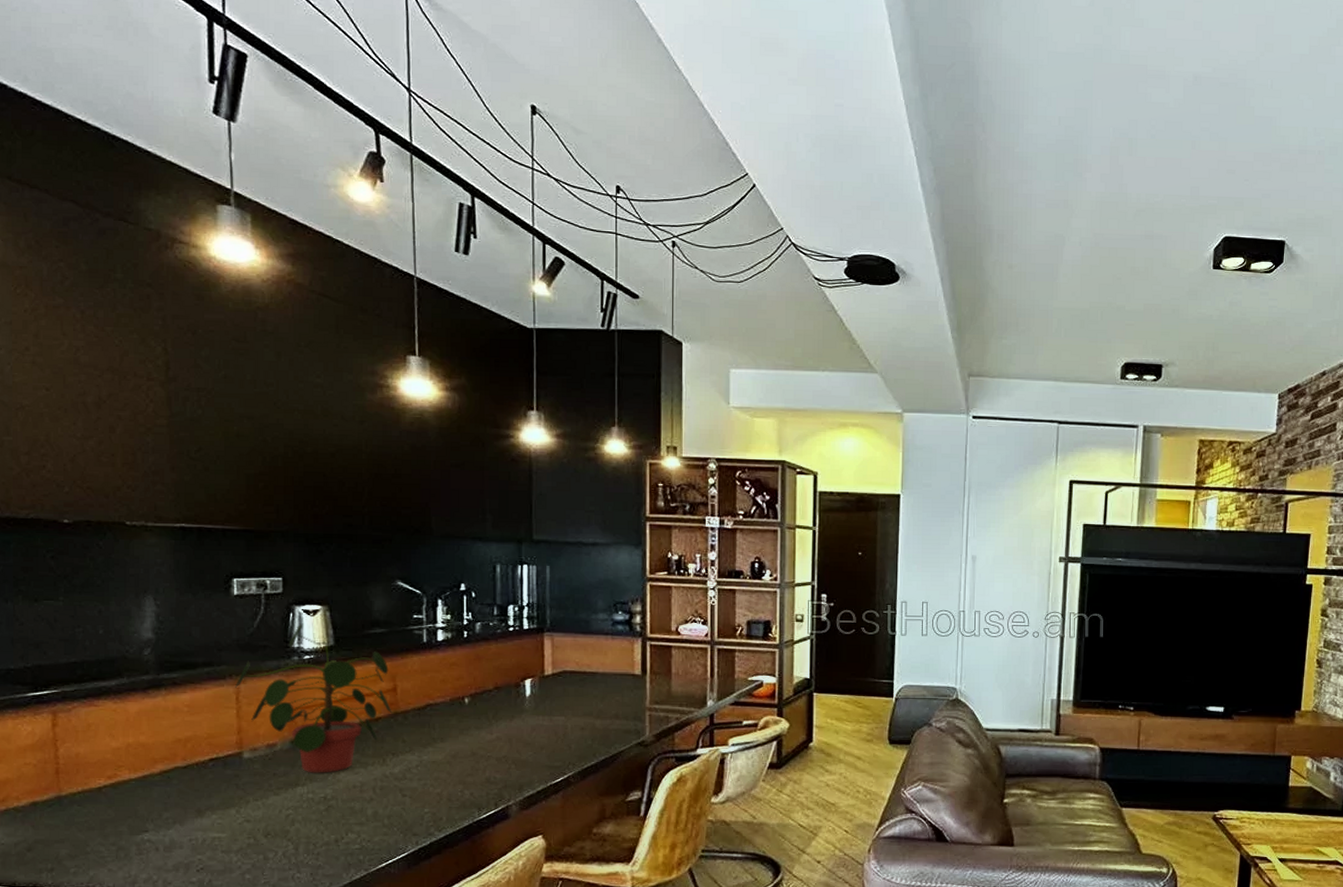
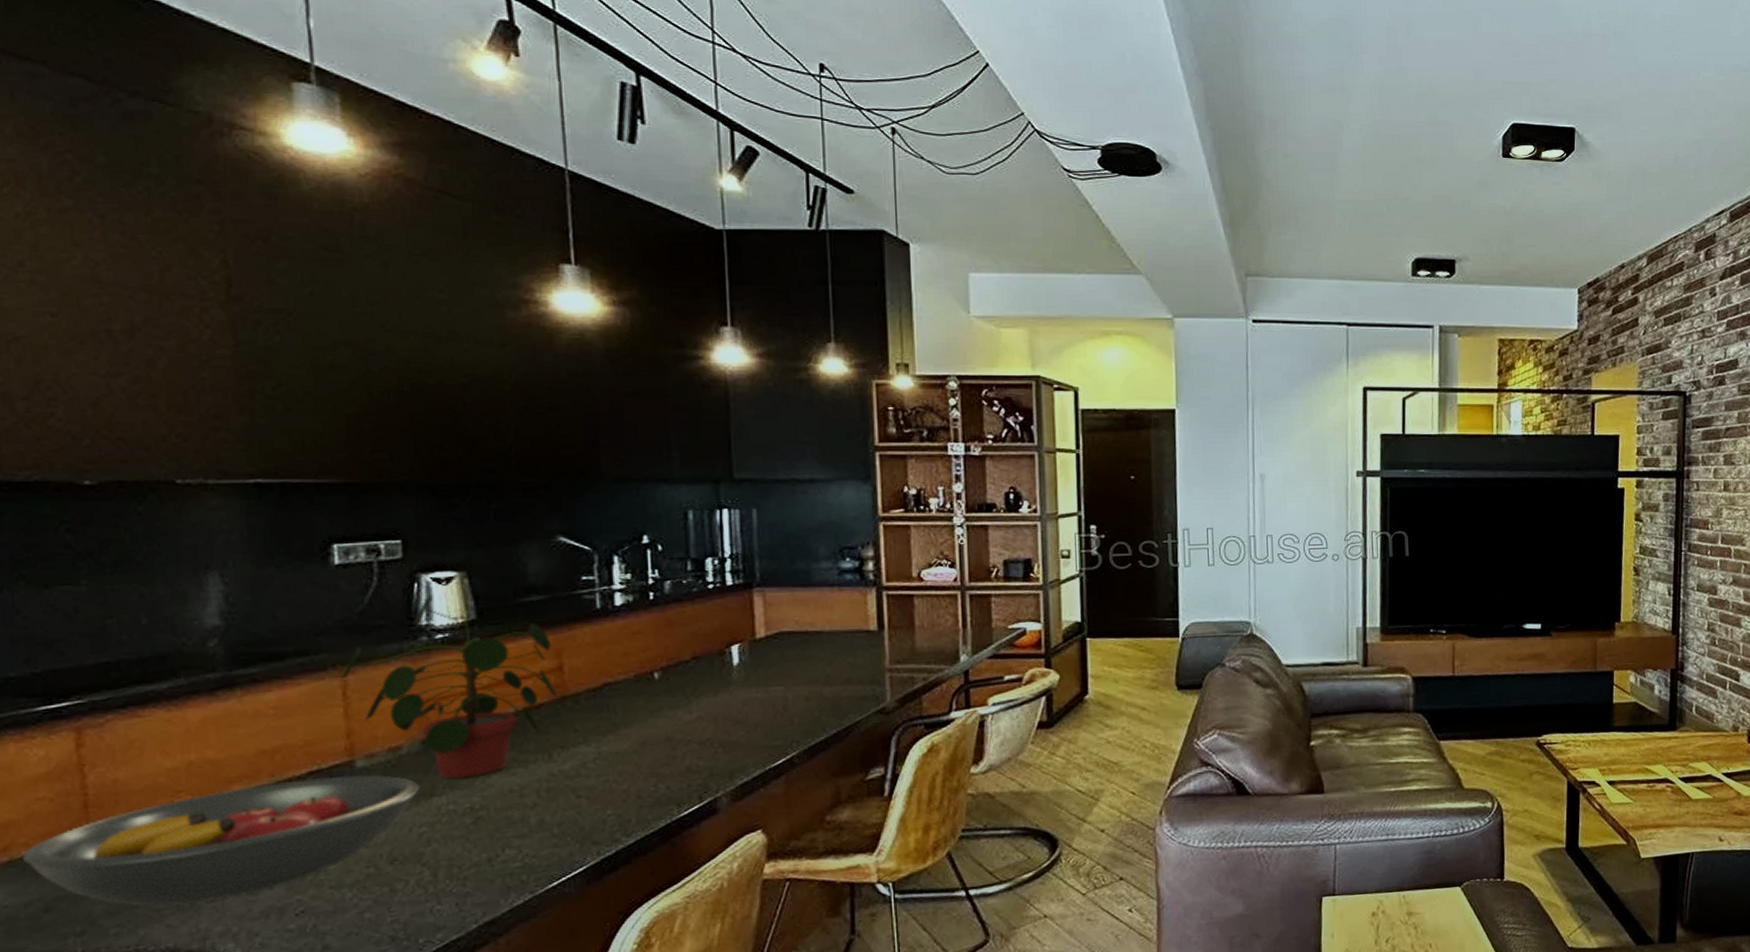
fruit bowl: none [14,763,288,854] -> present [22,775,420,906]

